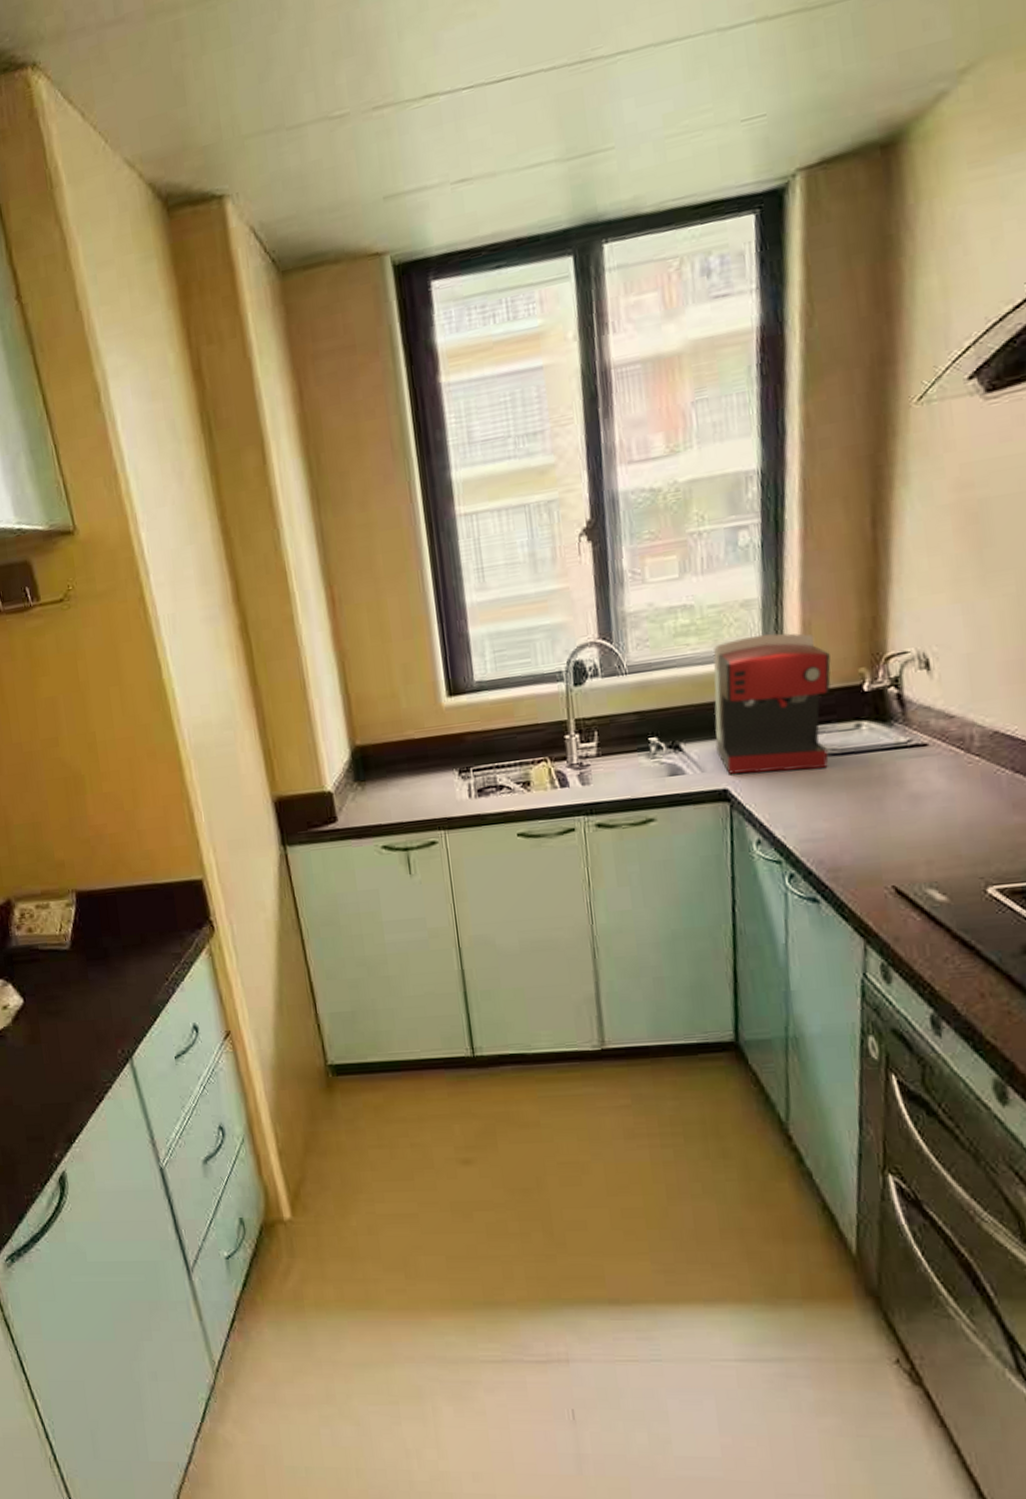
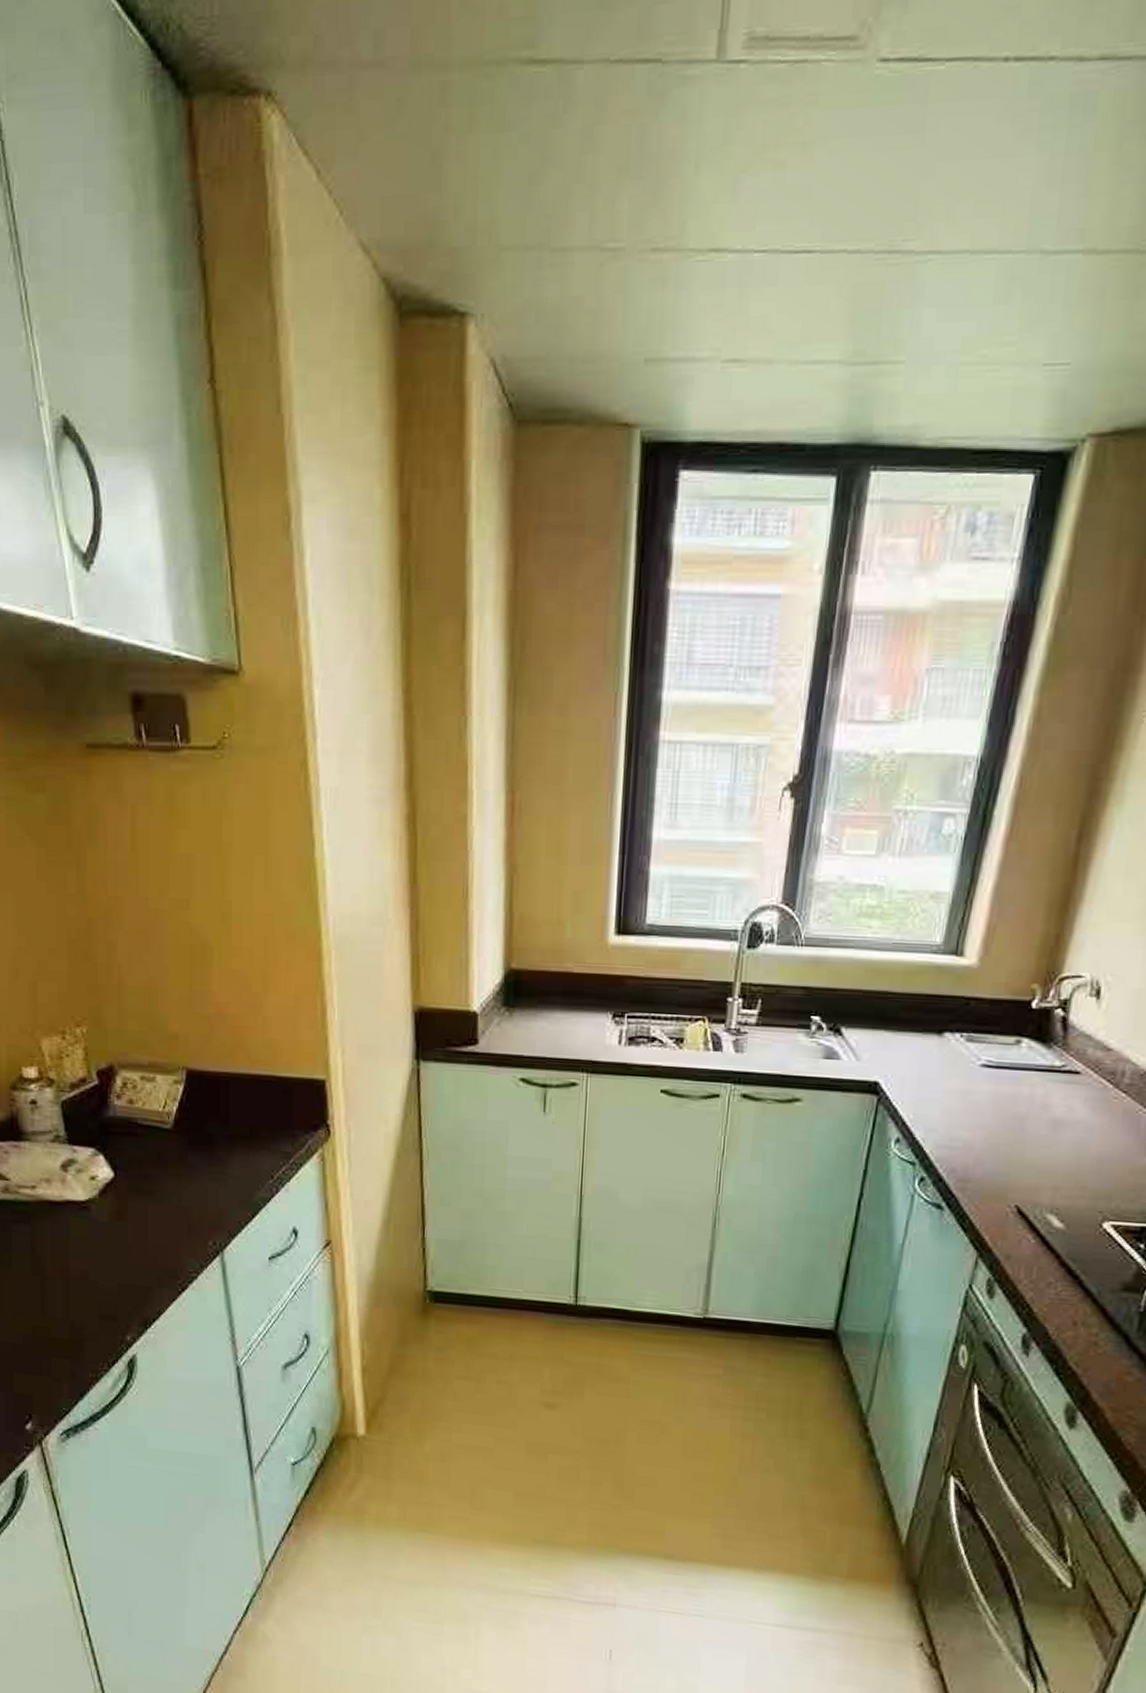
coffee maker: present [713,633,831,774] -> none [875,930,1007,1078]

